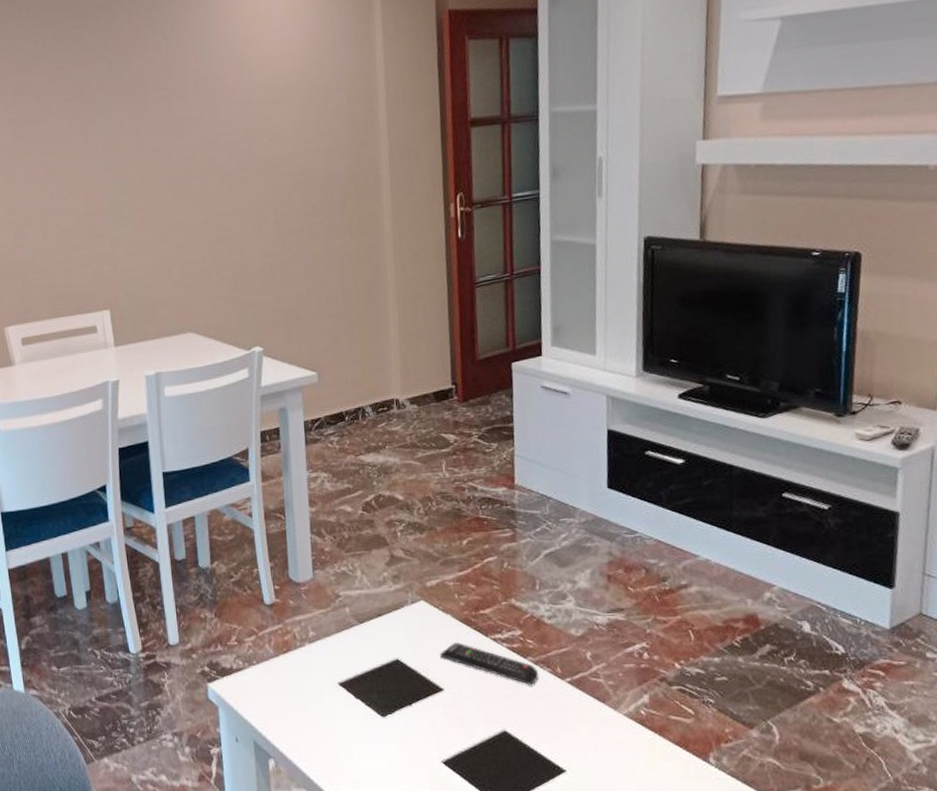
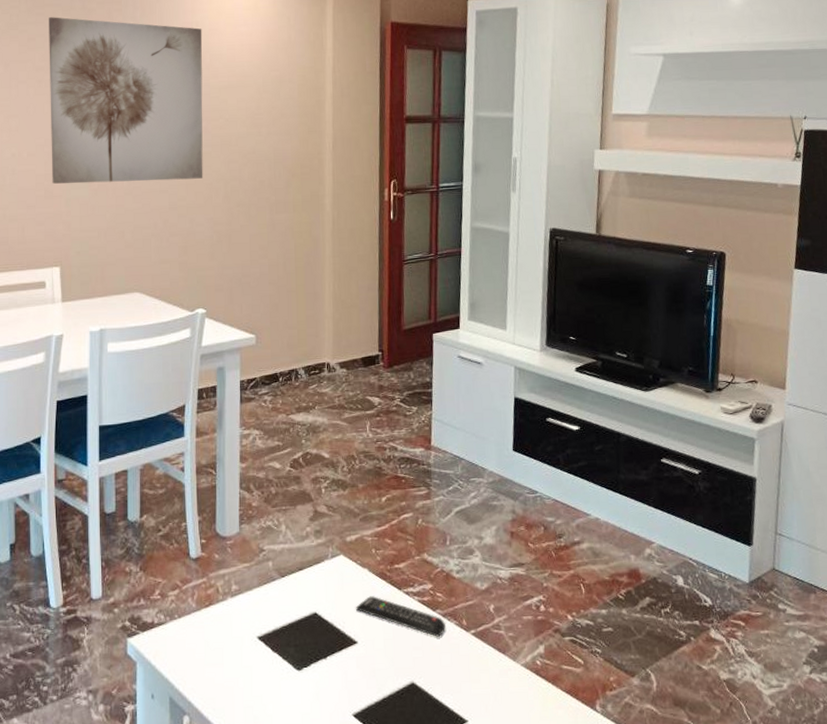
wall art: none [75,38,251,222] -> present [49,17,203,184]

